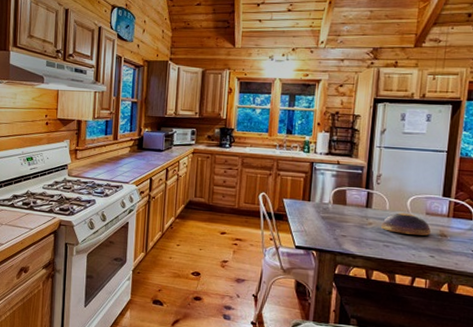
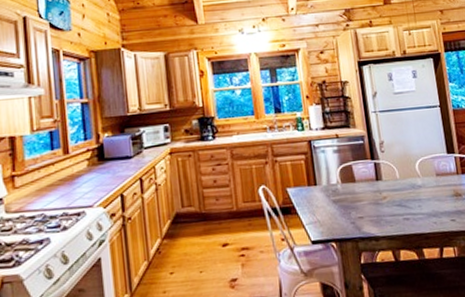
decorative bowl: present [381,212,431,236] -> none [396,177,445,202]

